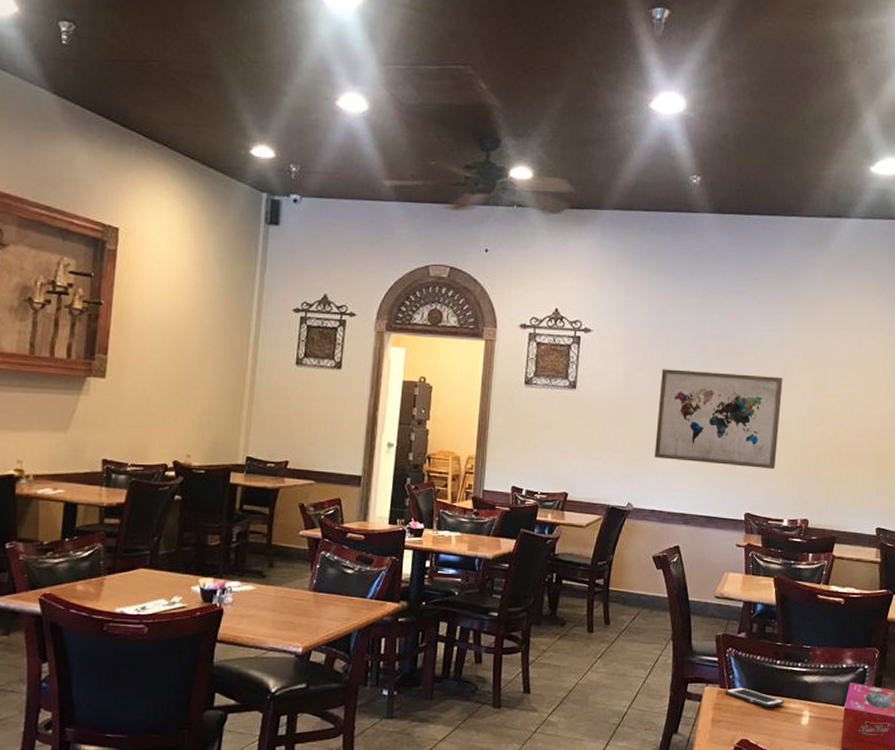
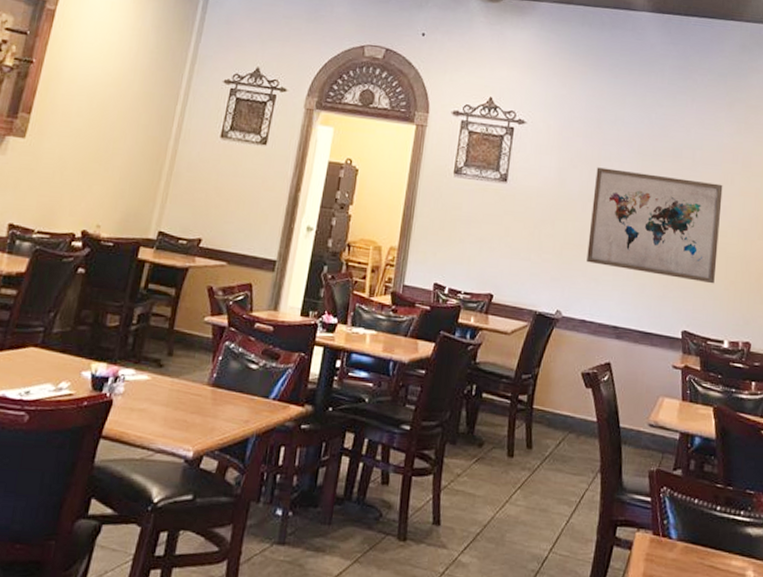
cell phone: present [725,687,785,708] -> none [658,535,726,564]

